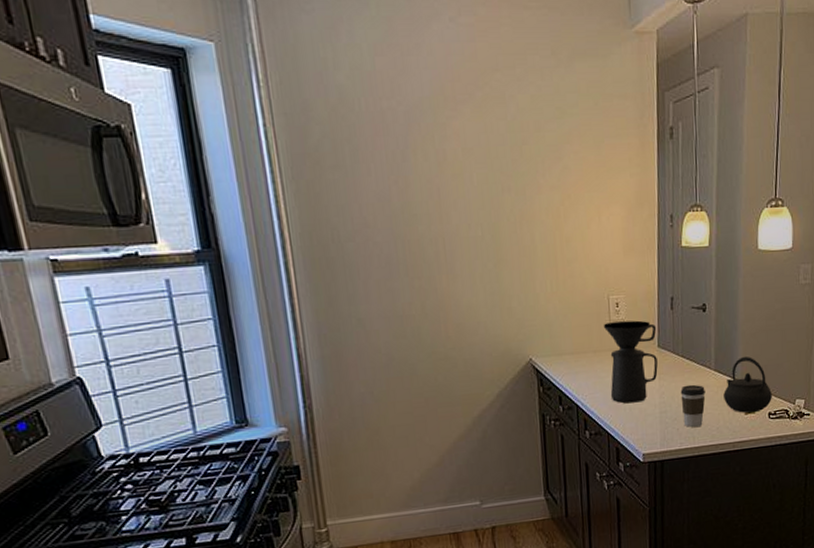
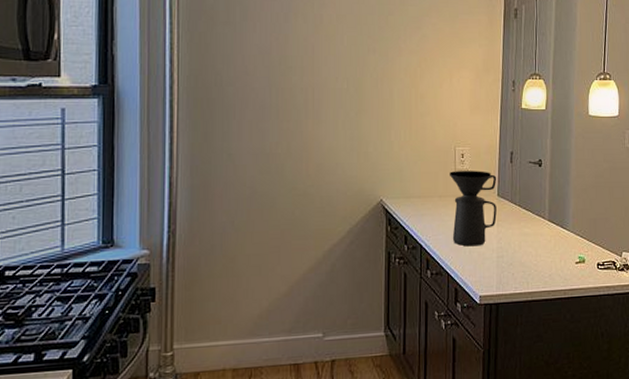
coffee cup: present [680,384,705,428] -> none [516,232,539,274]
kettle: present [723,356,772,413] -> none [556,209,601,263]

